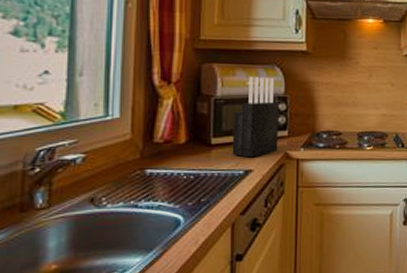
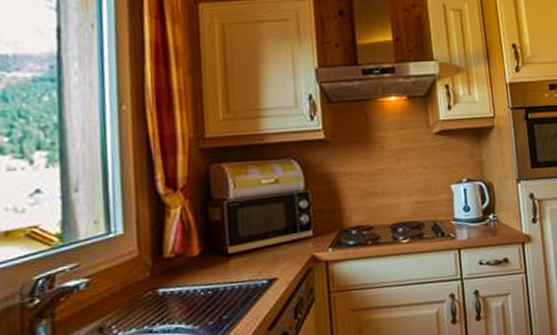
knife block: present [232,76,279,158] -> none [249,172,303,265]

